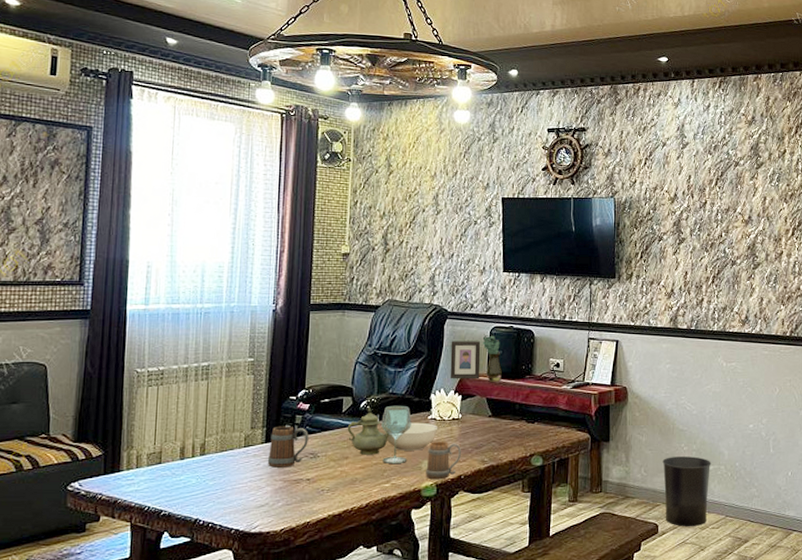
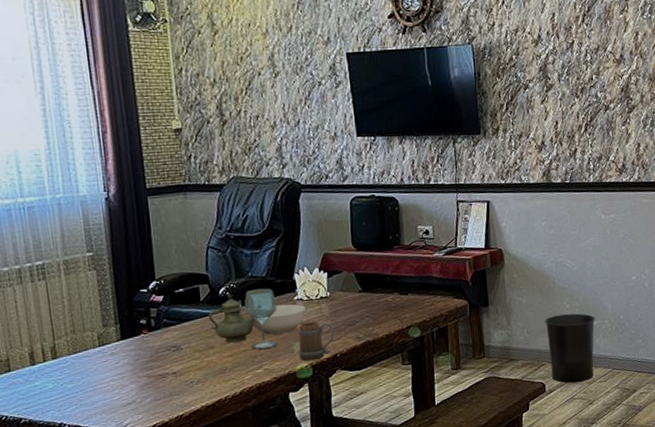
beer mug: present [267,426,309,468] -> none [126,320,168,365]
picture frame: present [450,341,481,379] -> none [308,213,345,257]
vase: present [482,334,503,383] -> none [342,205,369,257]

